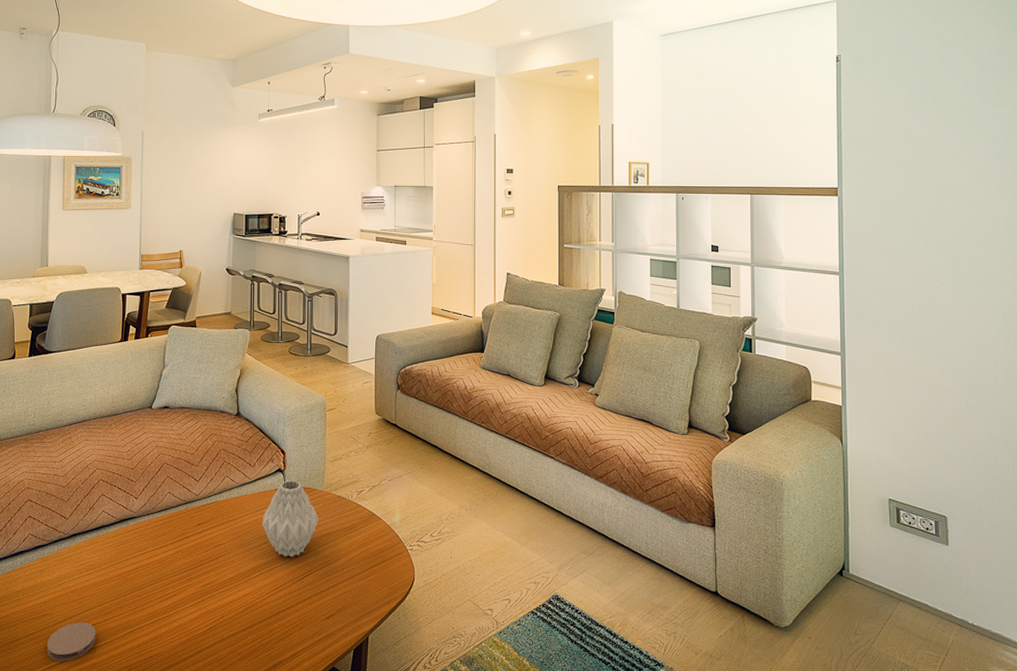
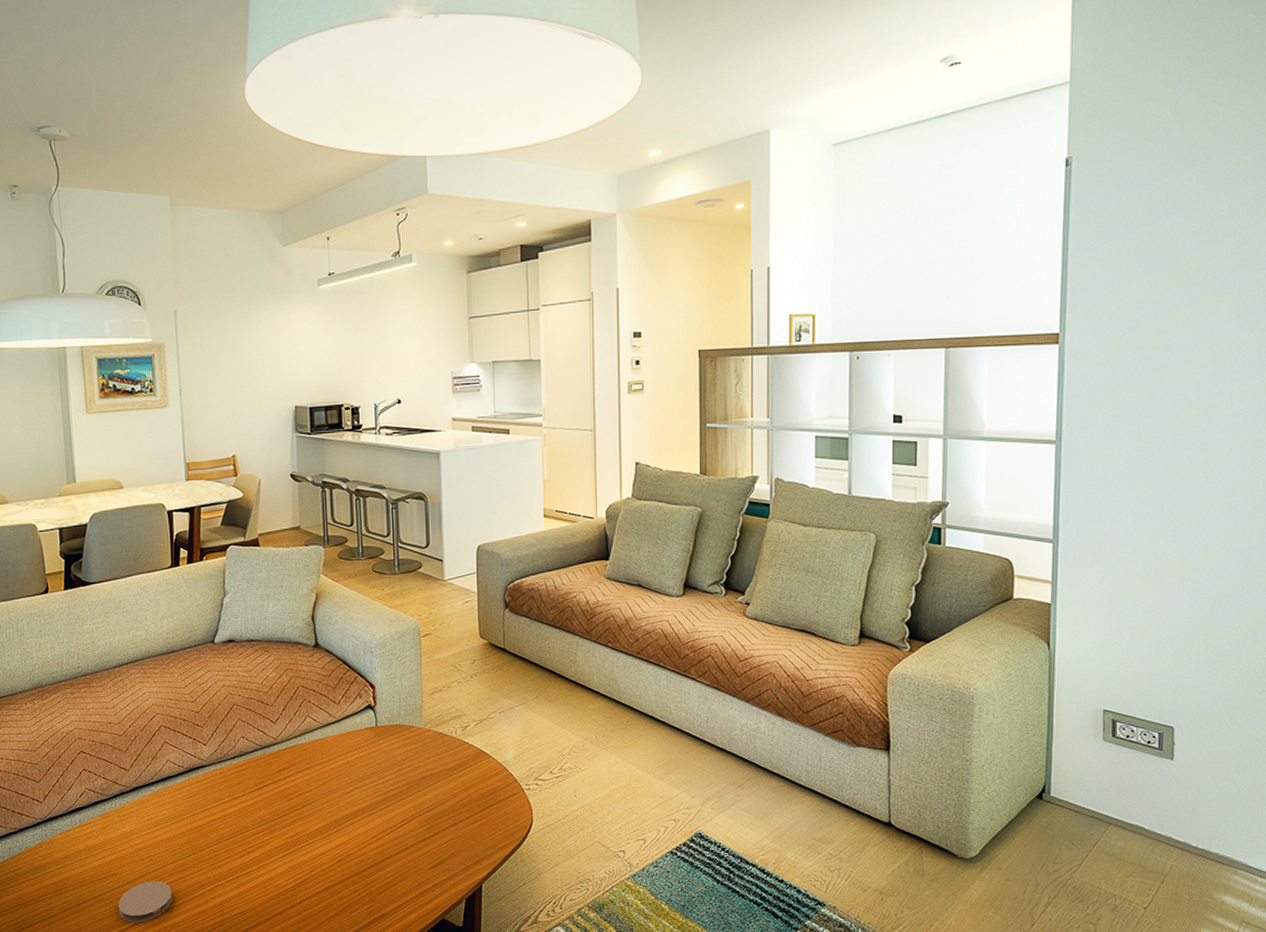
vase: present [262,479,319,557] -> none [353,717,418,803]

